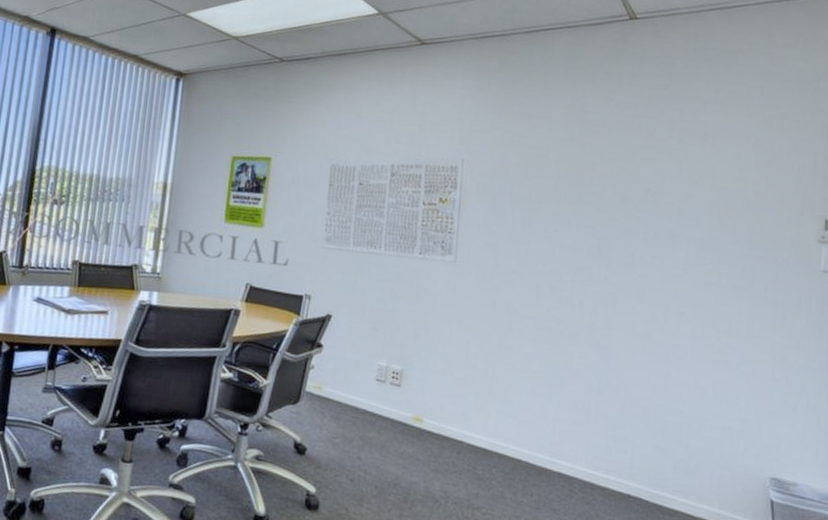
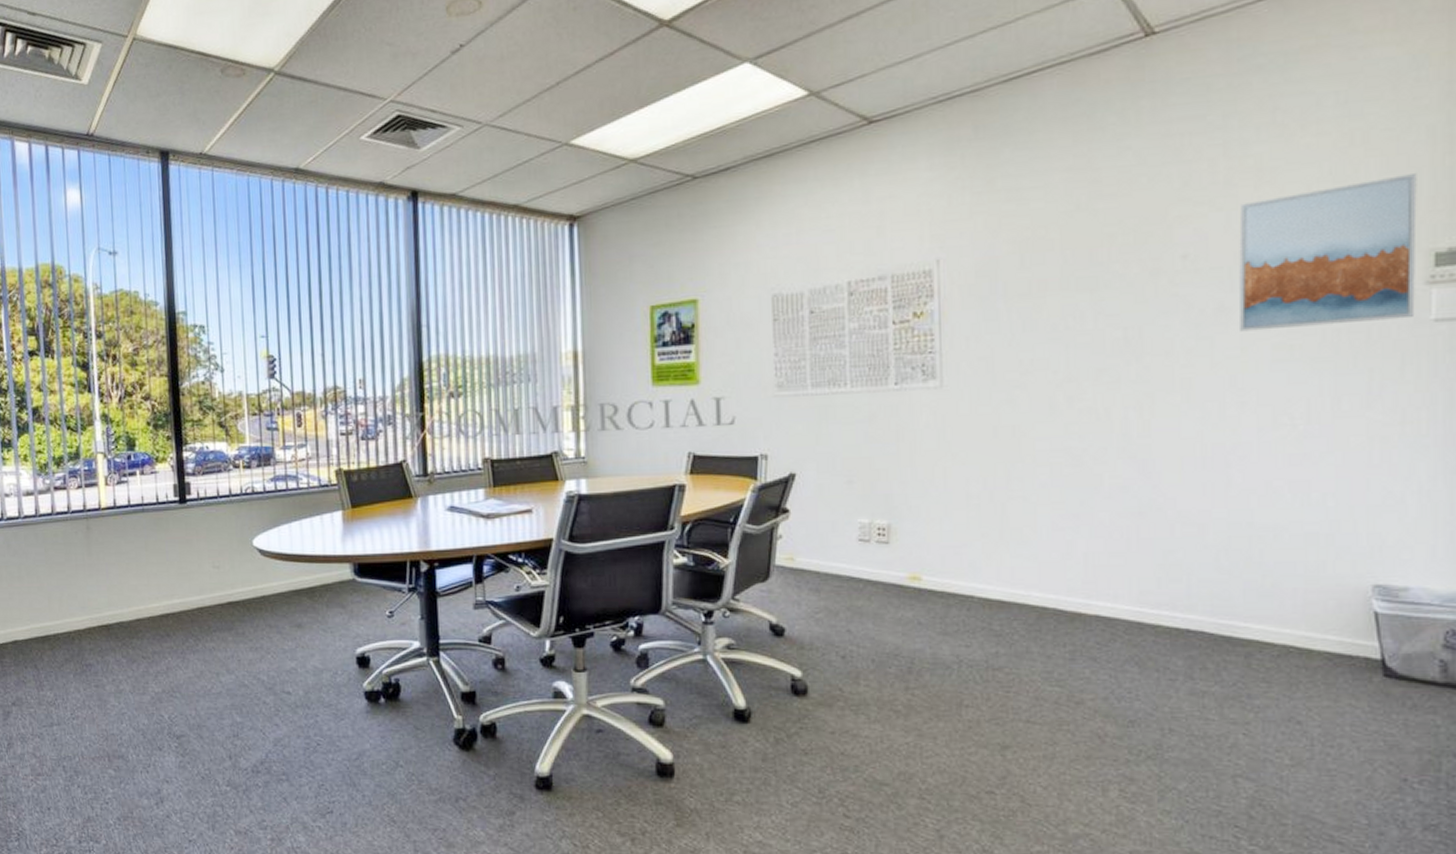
wall art: none [682,156,815,267] -> present [1238,174,1417,332]

